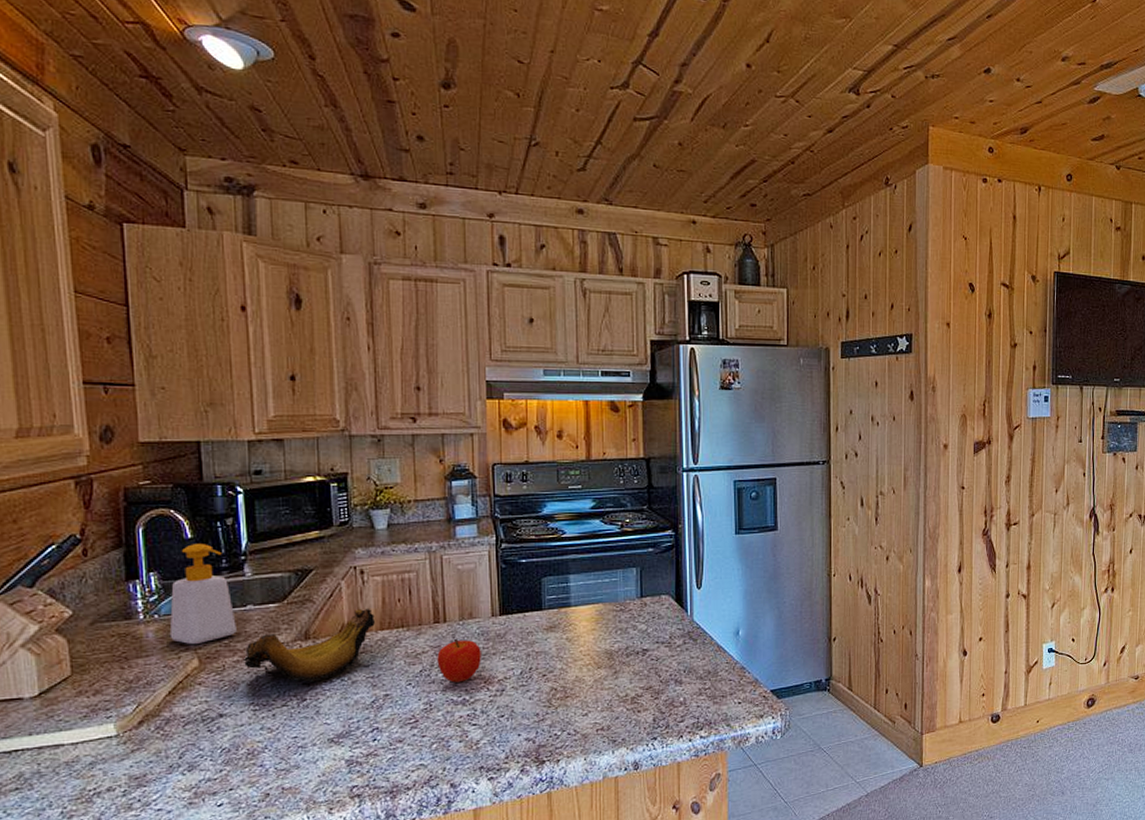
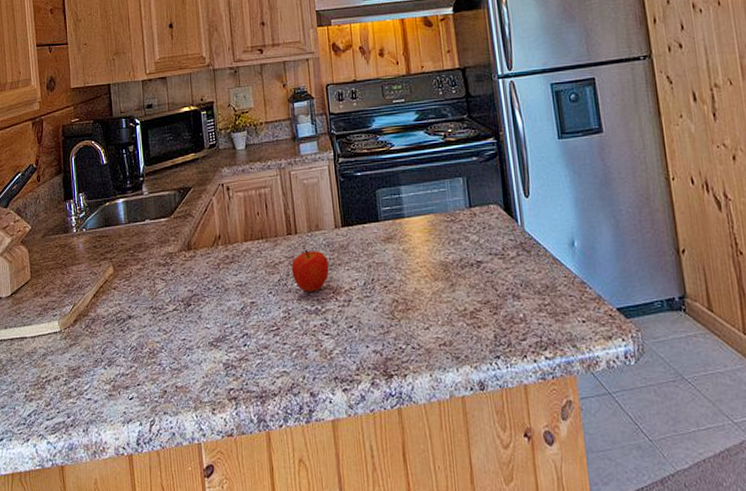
soap bottle: present [169,544,237,645] -> none [93,168,139,255]
banana bunch: present [242,609,375,682] -> none [143,222,240,289]

